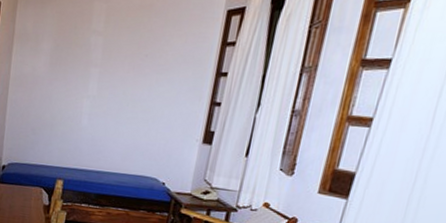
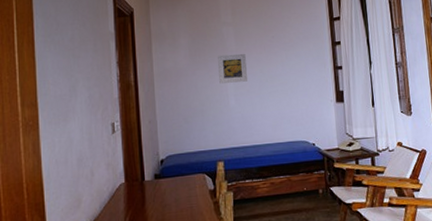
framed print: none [75,67,110,102] -> present [218,53,247,84]

